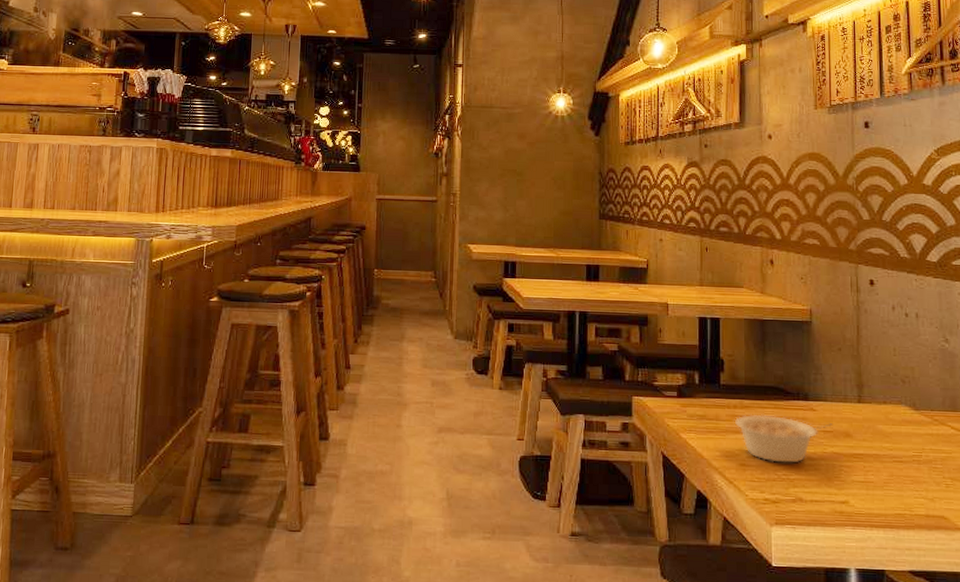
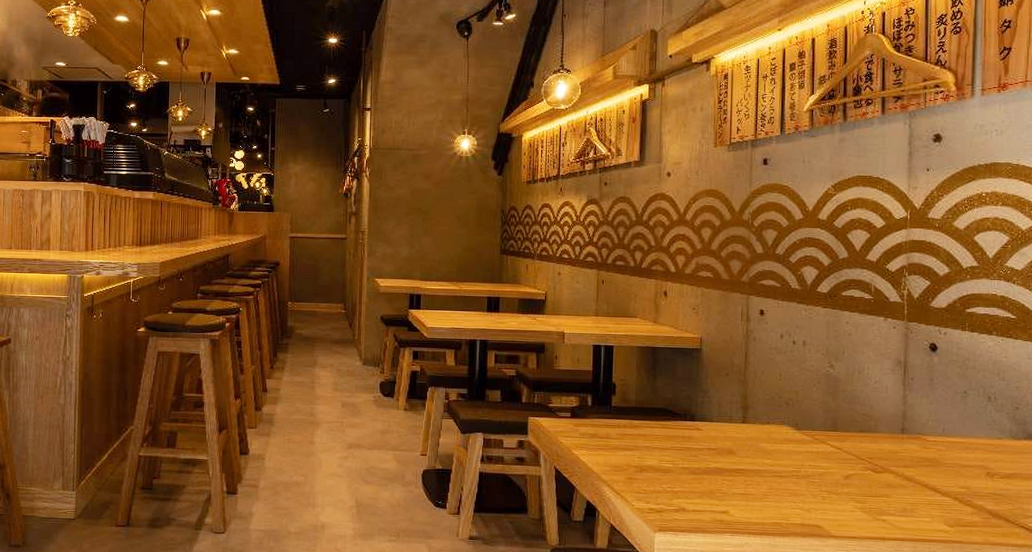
legume: present [734,414,833,464] -> none [624,433,717,477]

